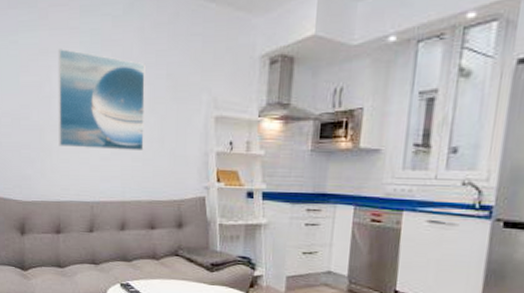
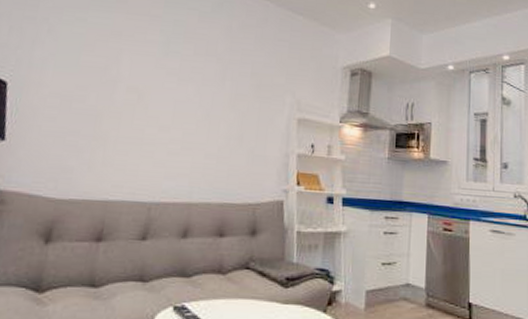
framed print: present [58,49,145,151] -> none [117,34,230,148]

